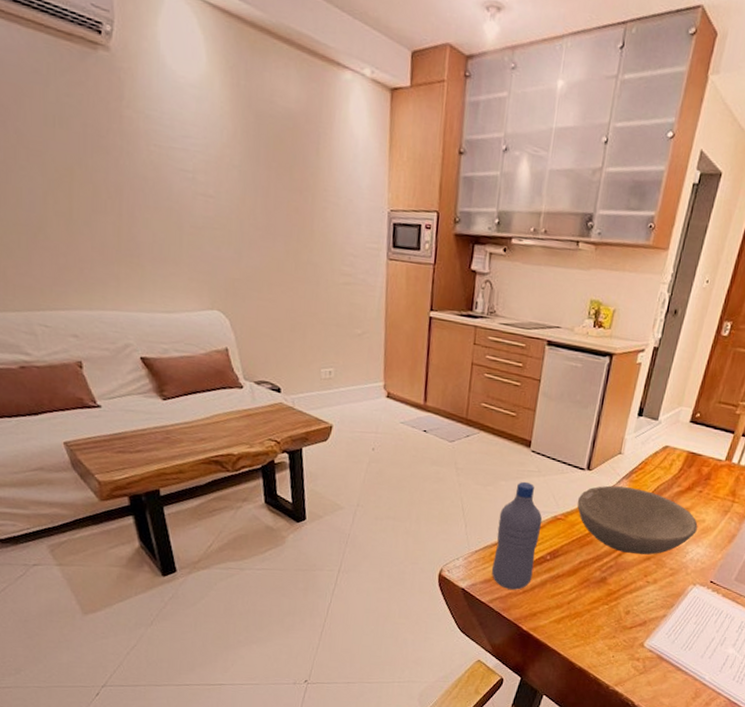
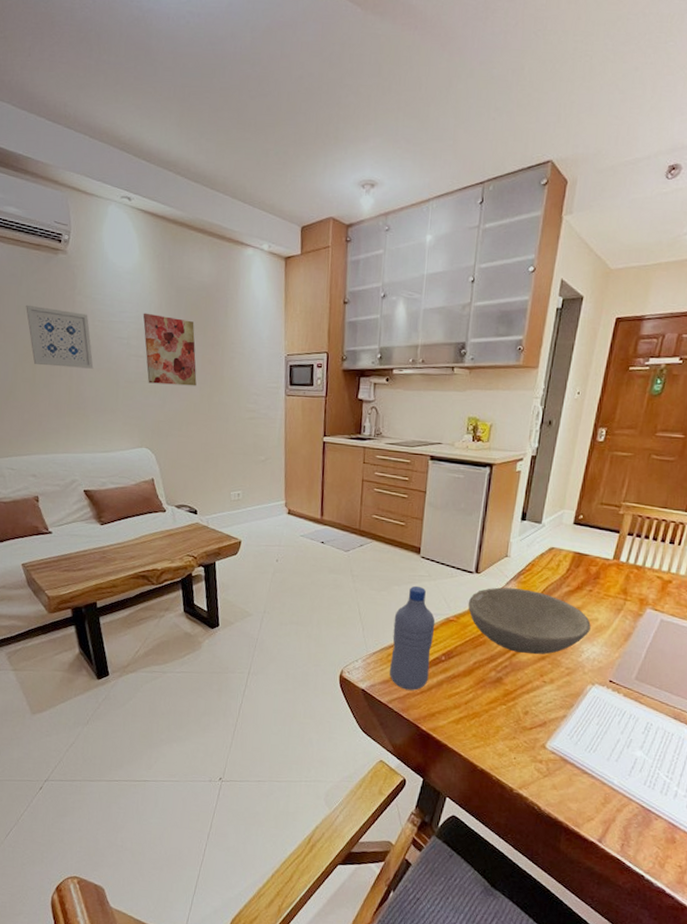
wall art: none [56,114,149,207] -> present [26,304,94,369]
wall art: none [212,140,281,240] -> present [143,313,197,386]

